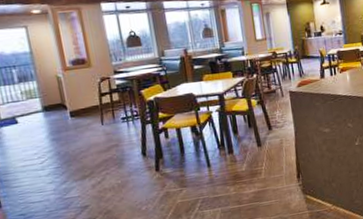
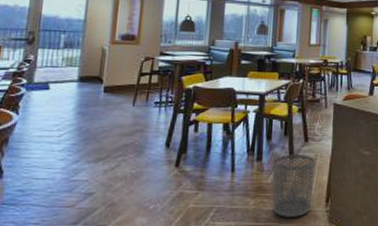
waste bin: none [243,141,286,197] -> present [272,154,315,217]

